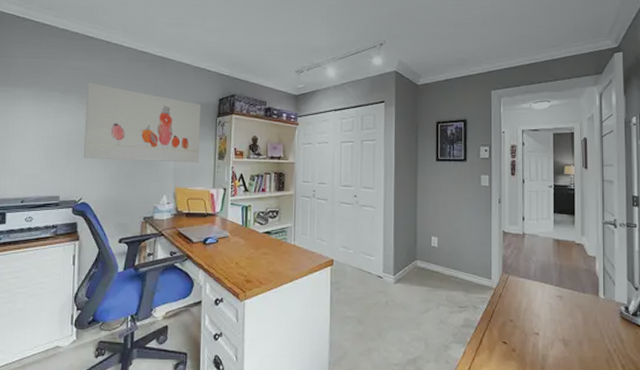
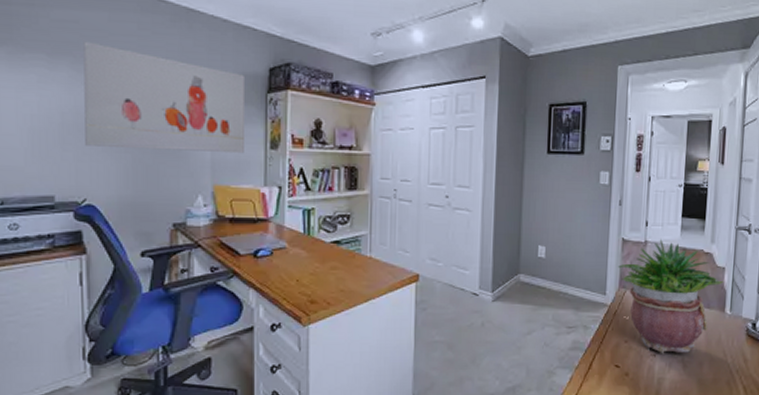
potted plant: none [501,232,596,336] -> present [618,239,724,357]

